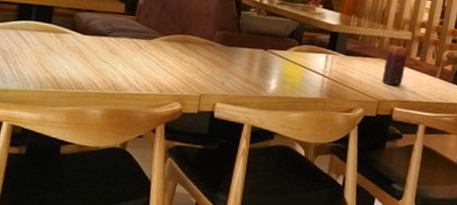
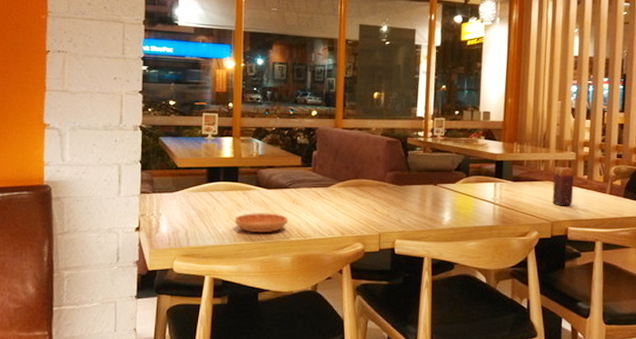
saucer: none [42,58,104,83] -> present [234,213,288,233]

